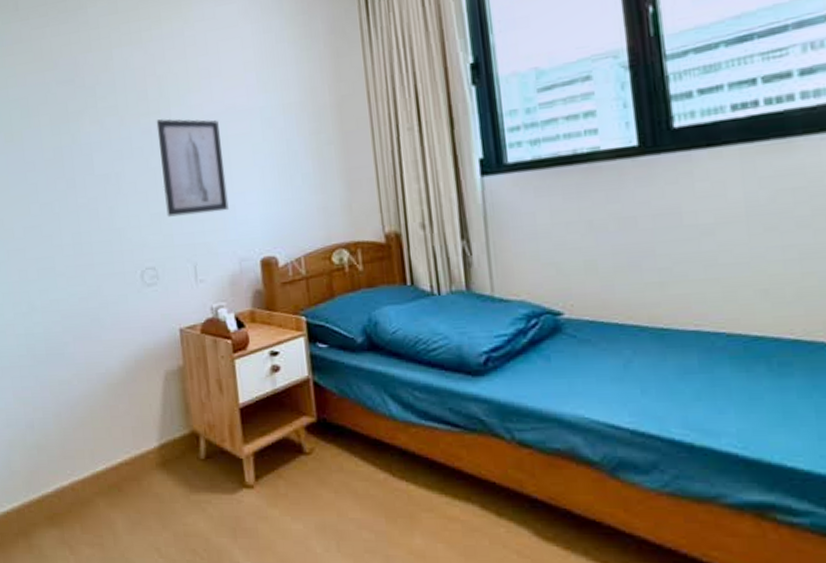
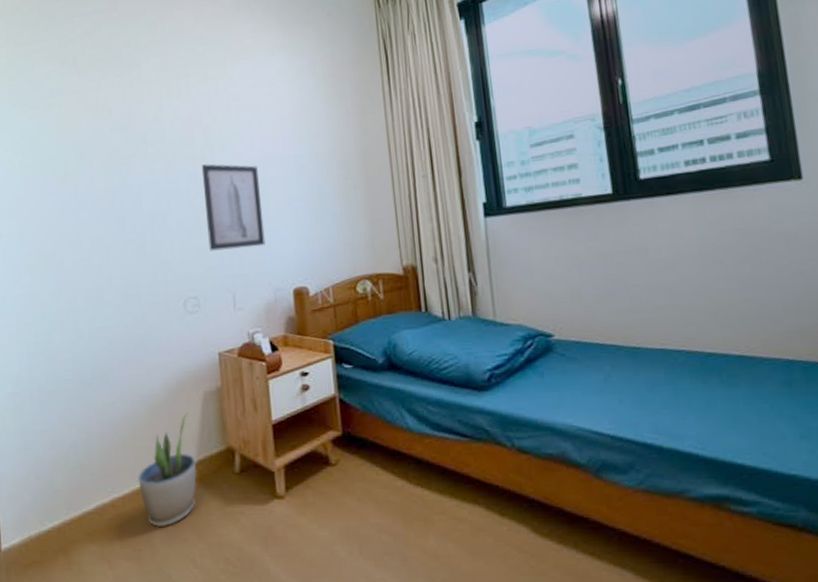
potted plant: none [97,393,160,514] -> present [138,412,197,528]

